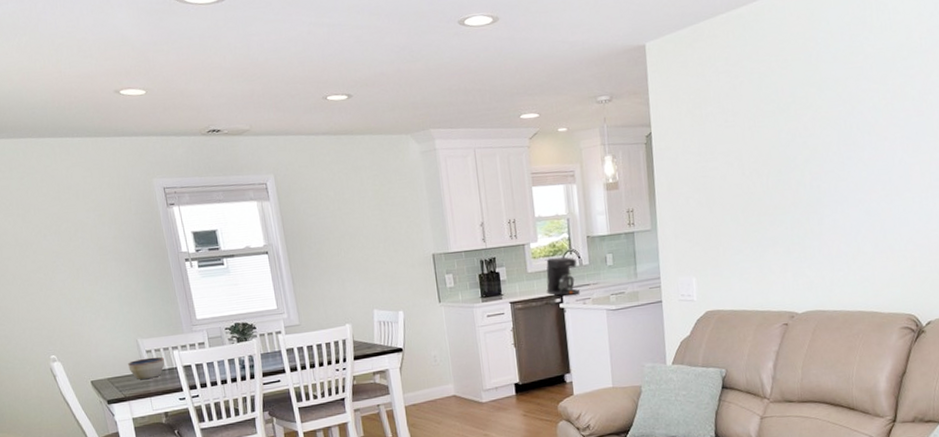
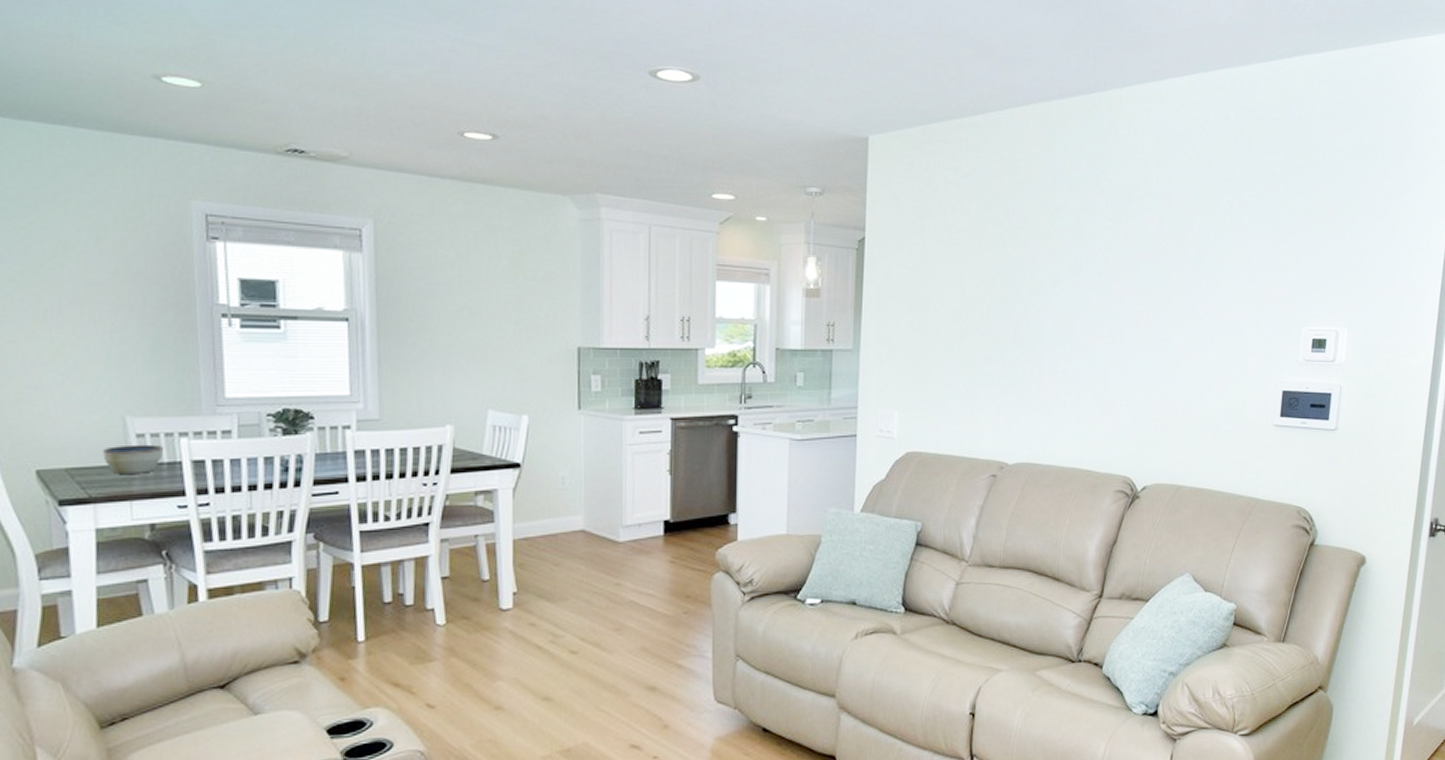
coffee maker: present [546,256,580,296] -> none [719,369,760,416]

